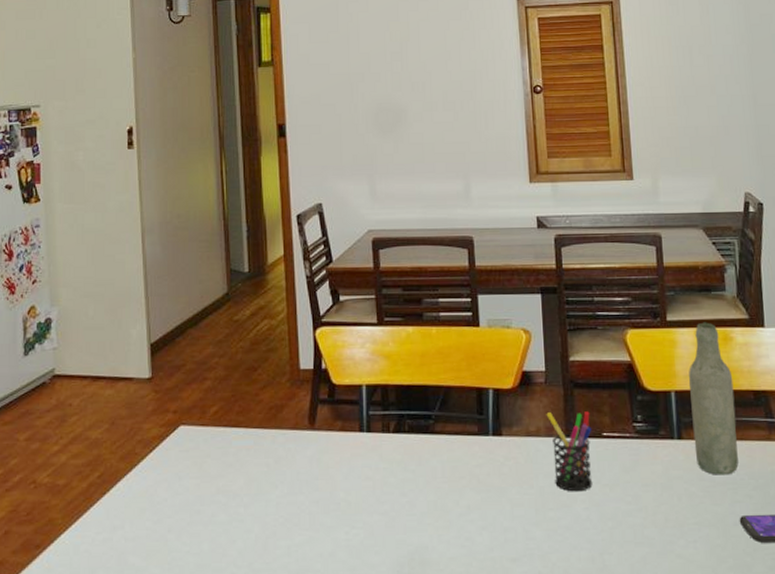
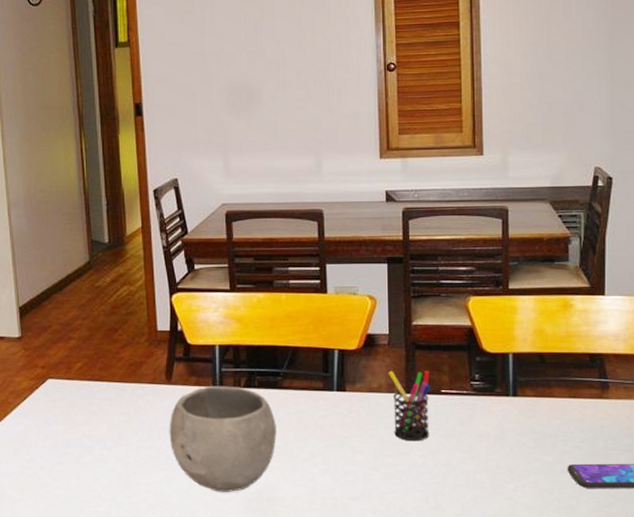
bowl: none [312,431,429,555] -> present [169,386,277,492]
bottle: present [688,322,739,475] -> none [526,290,571,429]

